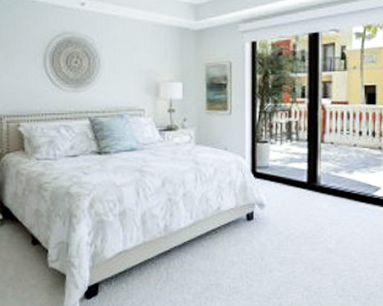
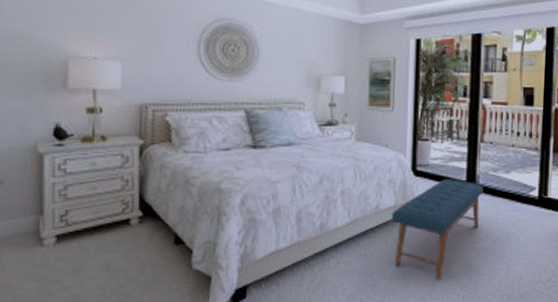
bench: none [233,180,325,280] -> present [392,179,484,280]

